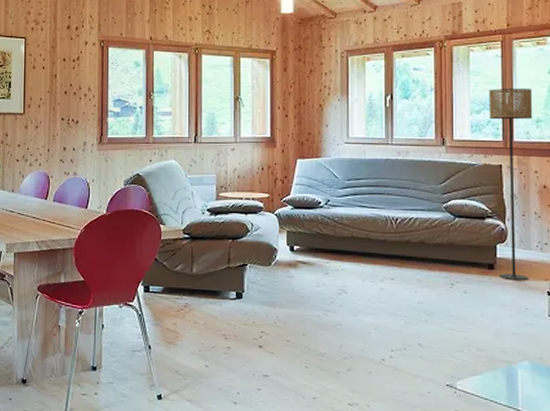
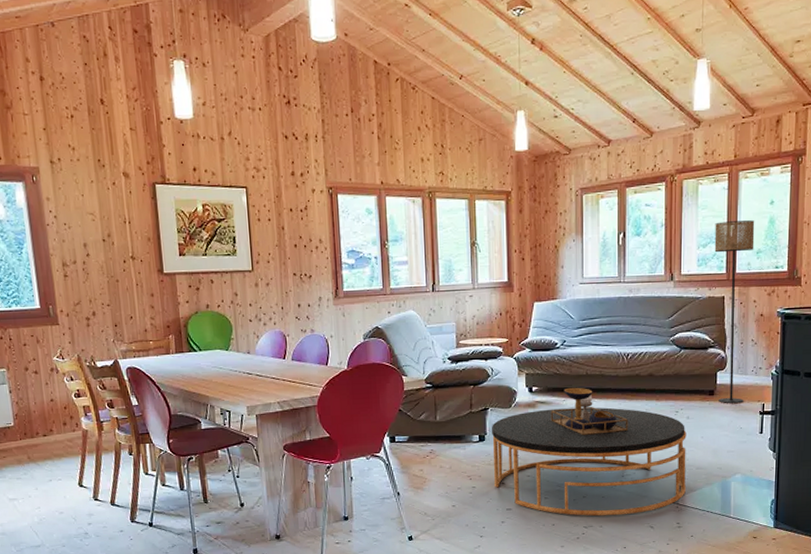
coffee table: none [250,249,465,395] -> present [492,387,686,516]

